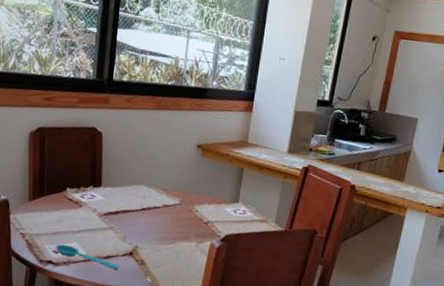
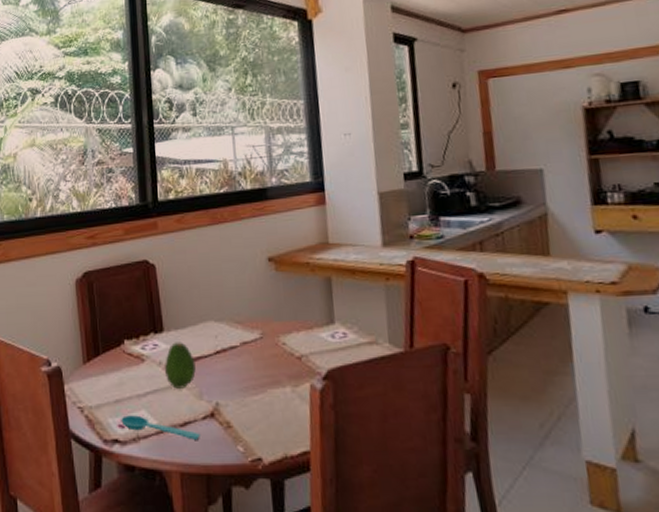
fruit: none [98,196,124,232] -> present [165,342,196,389]

